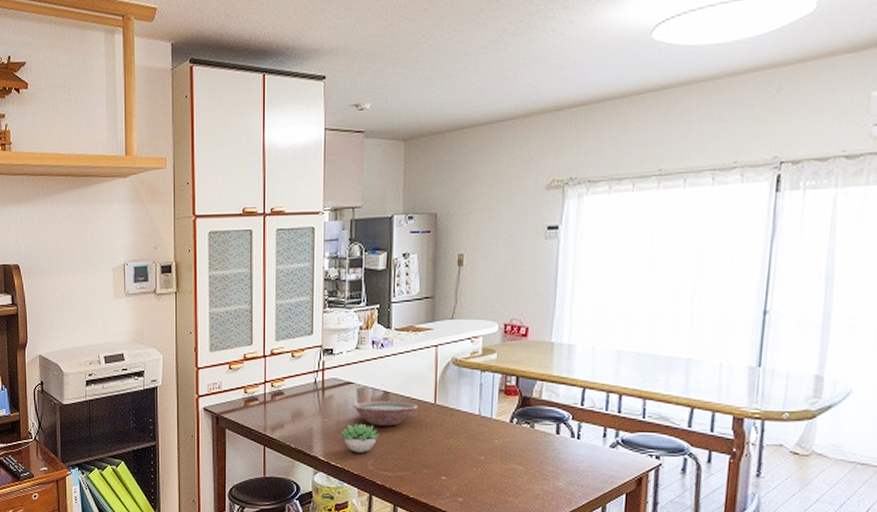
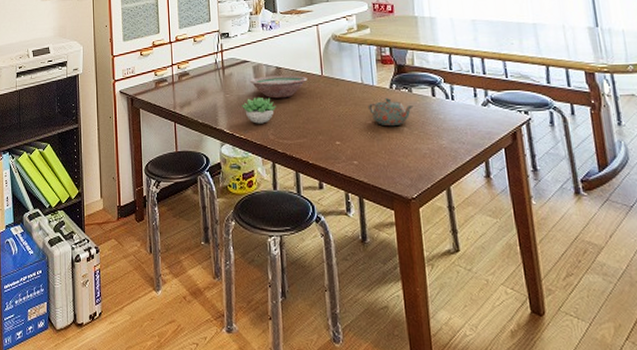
teapot: none [482,433,533,464] -> present [367,98,414,127]

